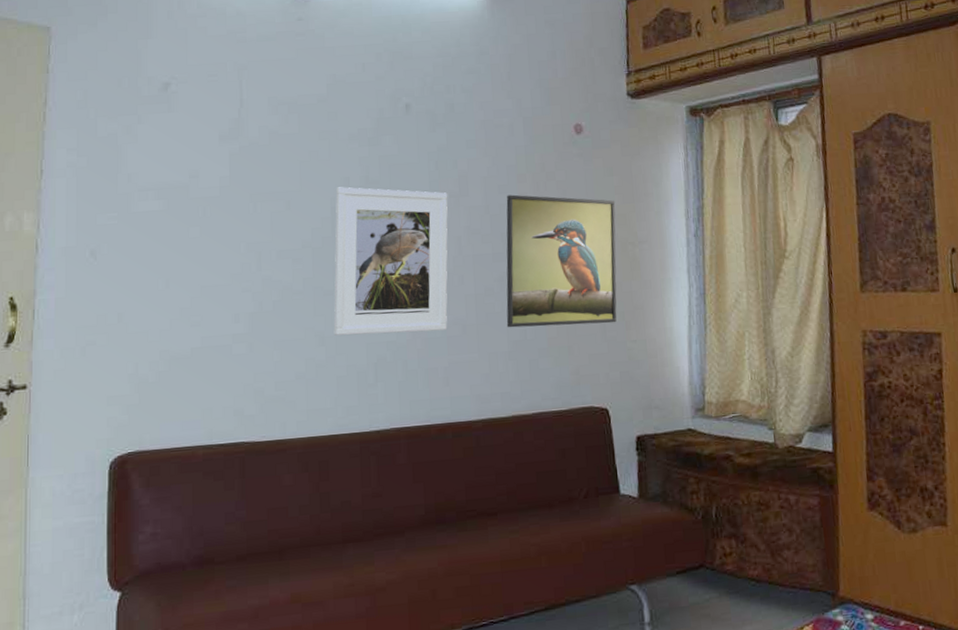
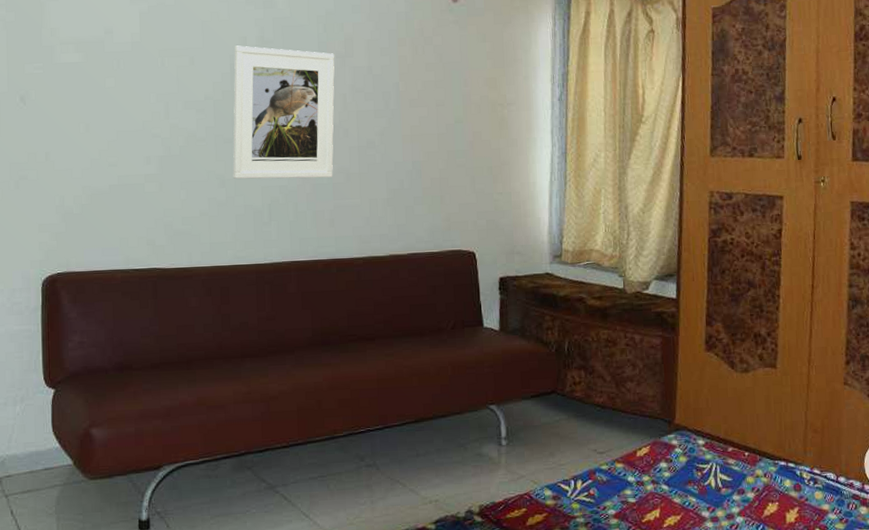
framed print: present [506,194,617,328] -> none [386,57,487,178]

